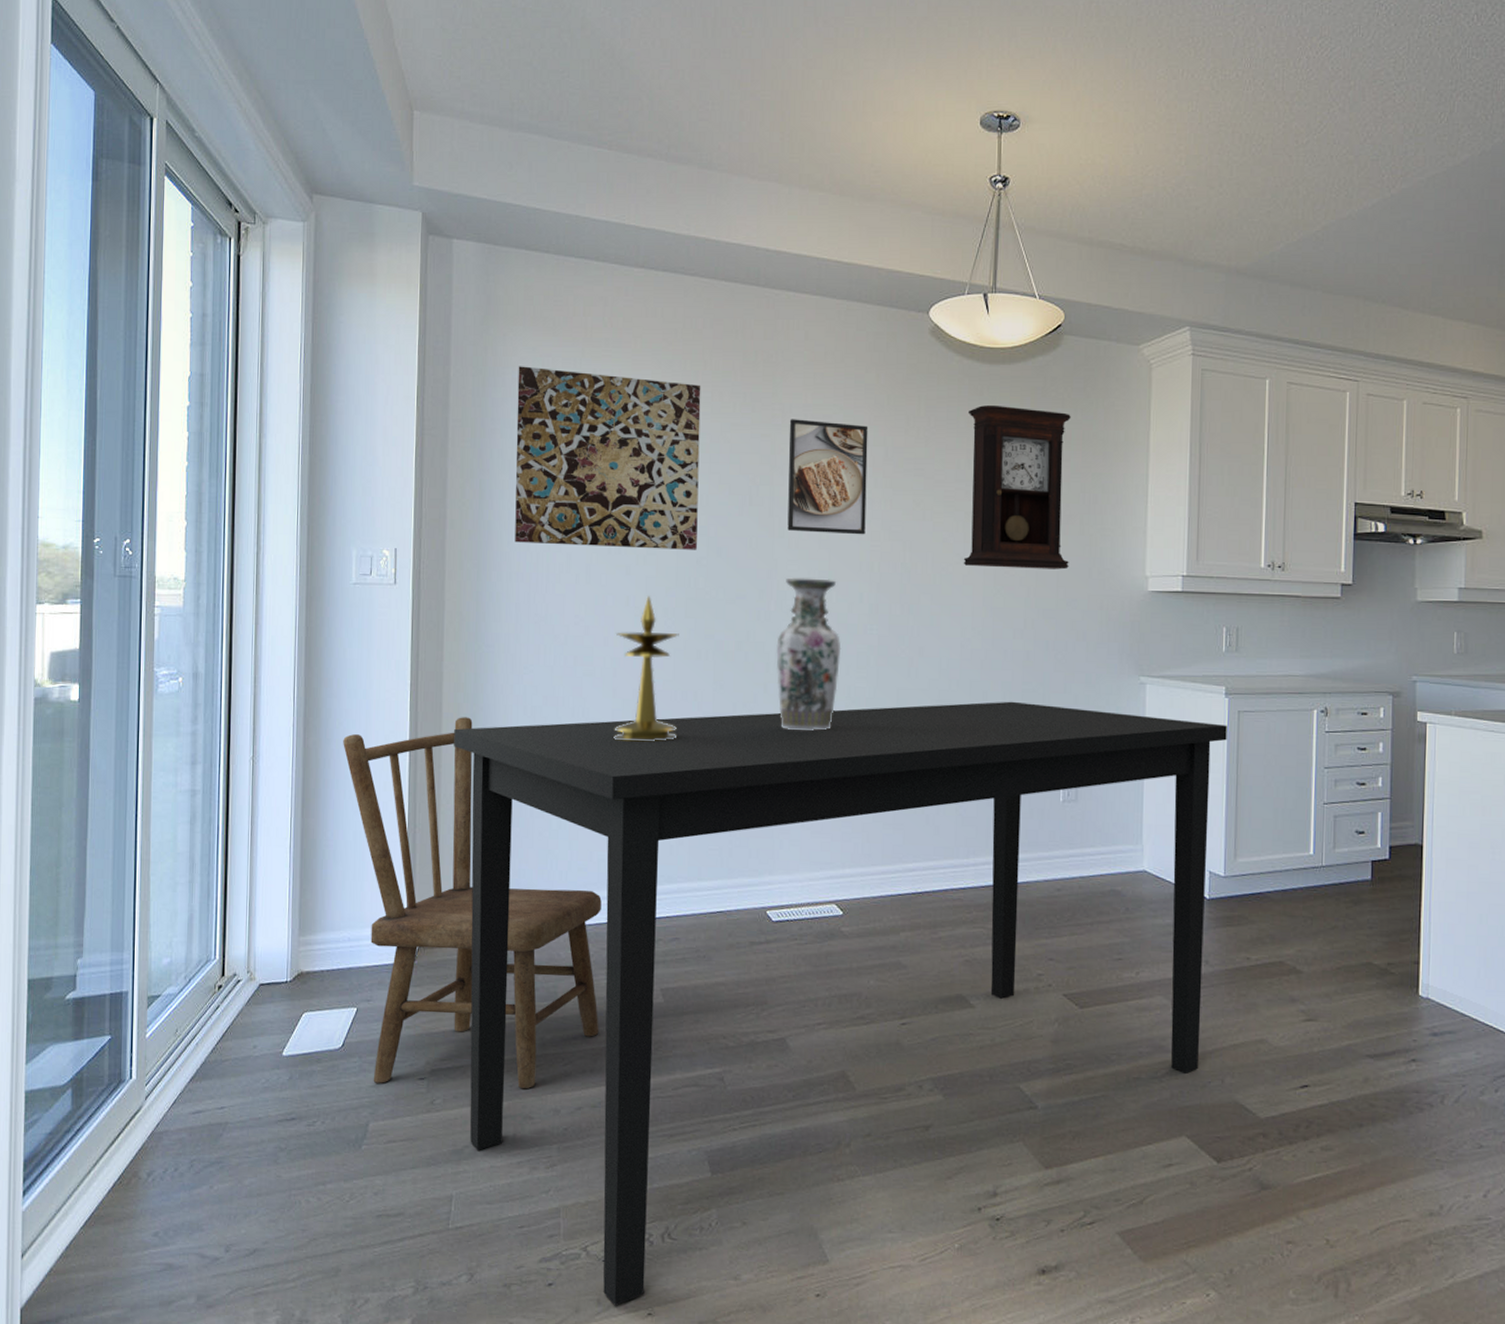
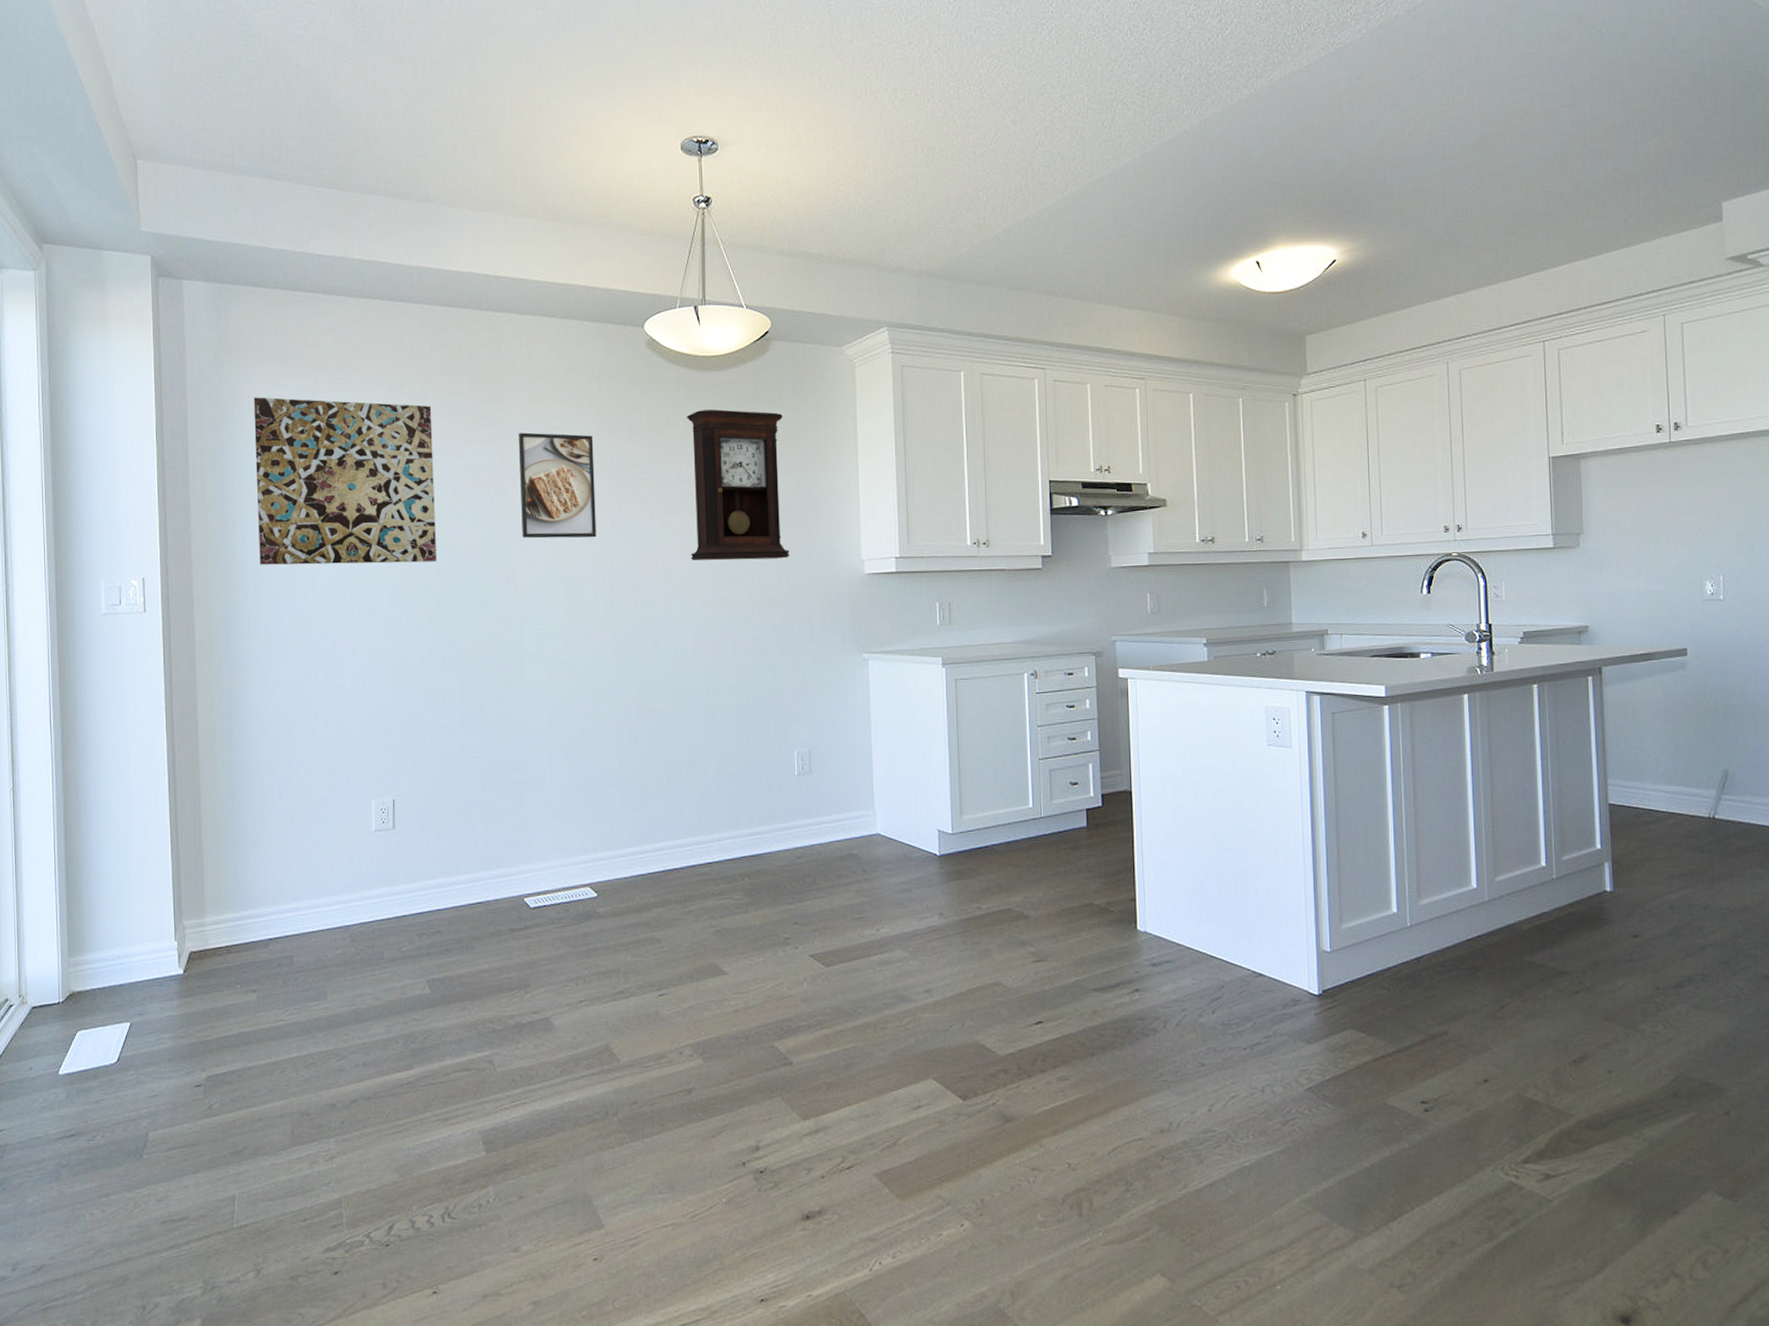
dining chair: present [343,717,602,1089] -> none [102,735,370,1094]
dining table: present [454,701,1227,1306] -> none [211,684,946,1288]
candlestick: present [614,595,679,742] -> none [364,607,429,747]
vase: present [776,577,841,731] -> none [518,581,581,725]

